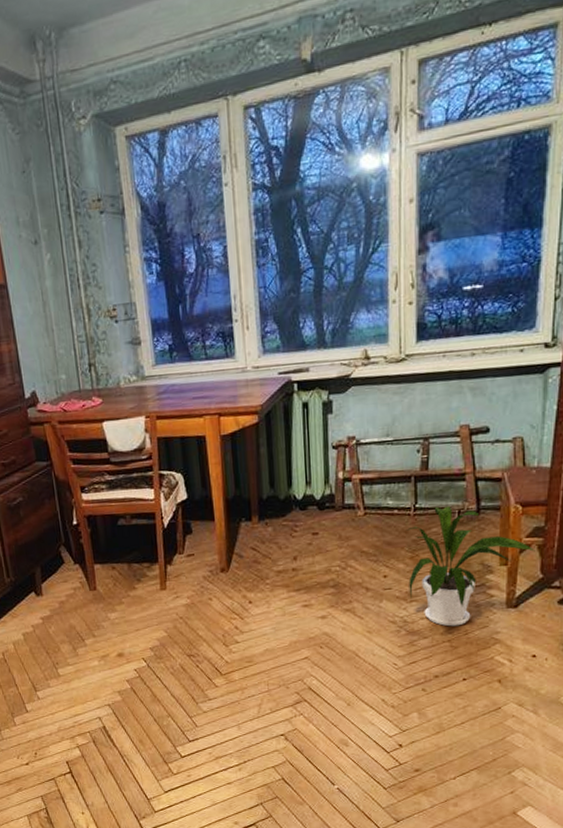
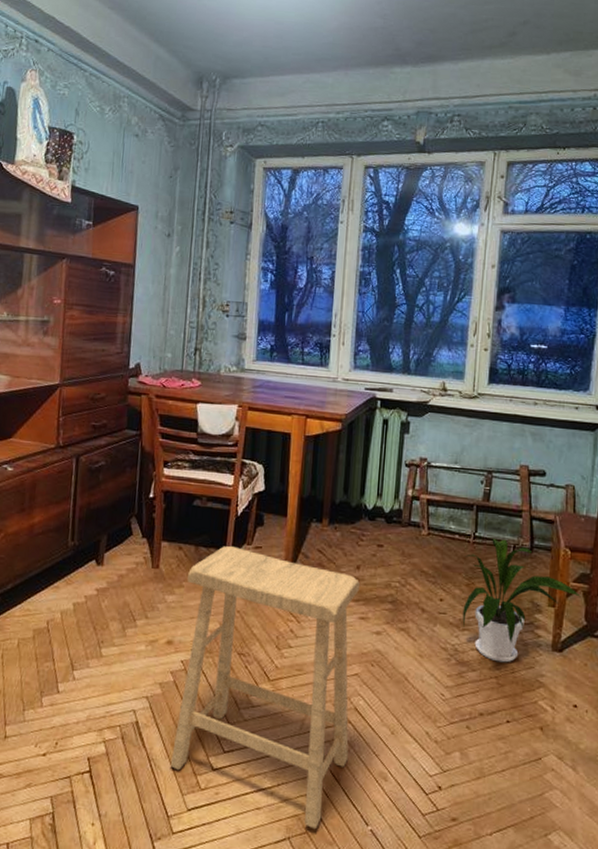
stool: none [126,558,308,794] -> present [170,546,360,830]

